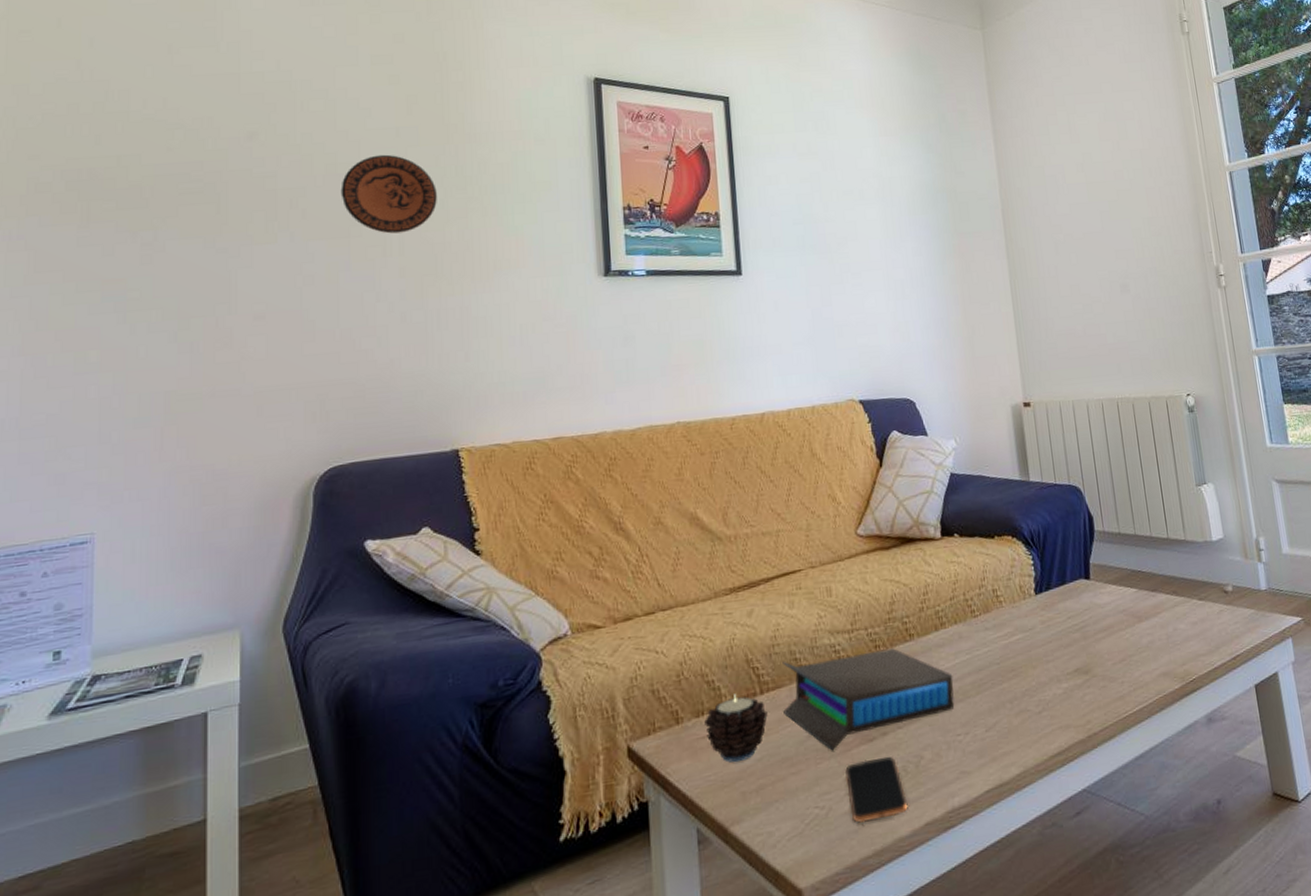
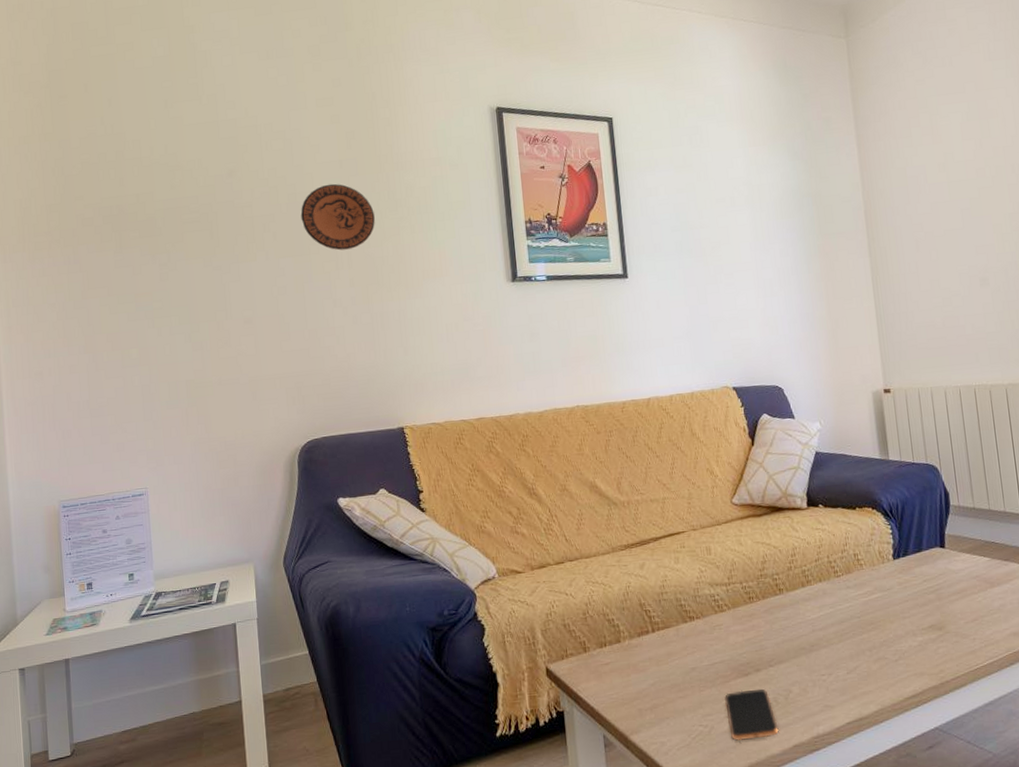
candle: present [704,693,768,763] -> none [607,630,659,686]
book: present [782,648,955,751] -> none [670,600,819,681]

